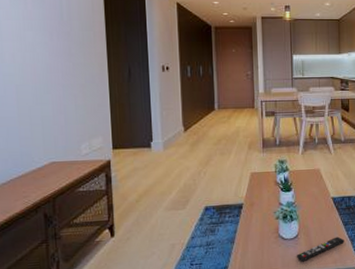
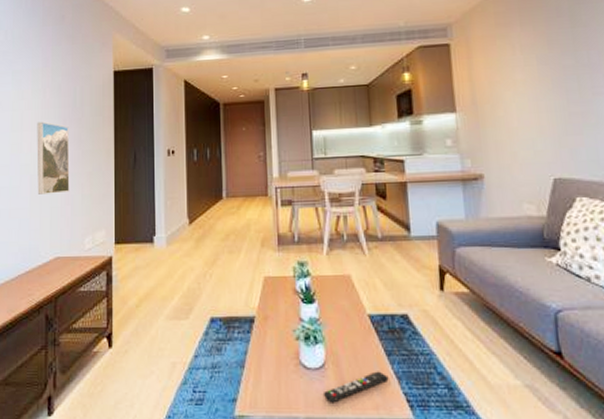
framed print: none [19,32,62,104] -> present [37,121,70,195]

